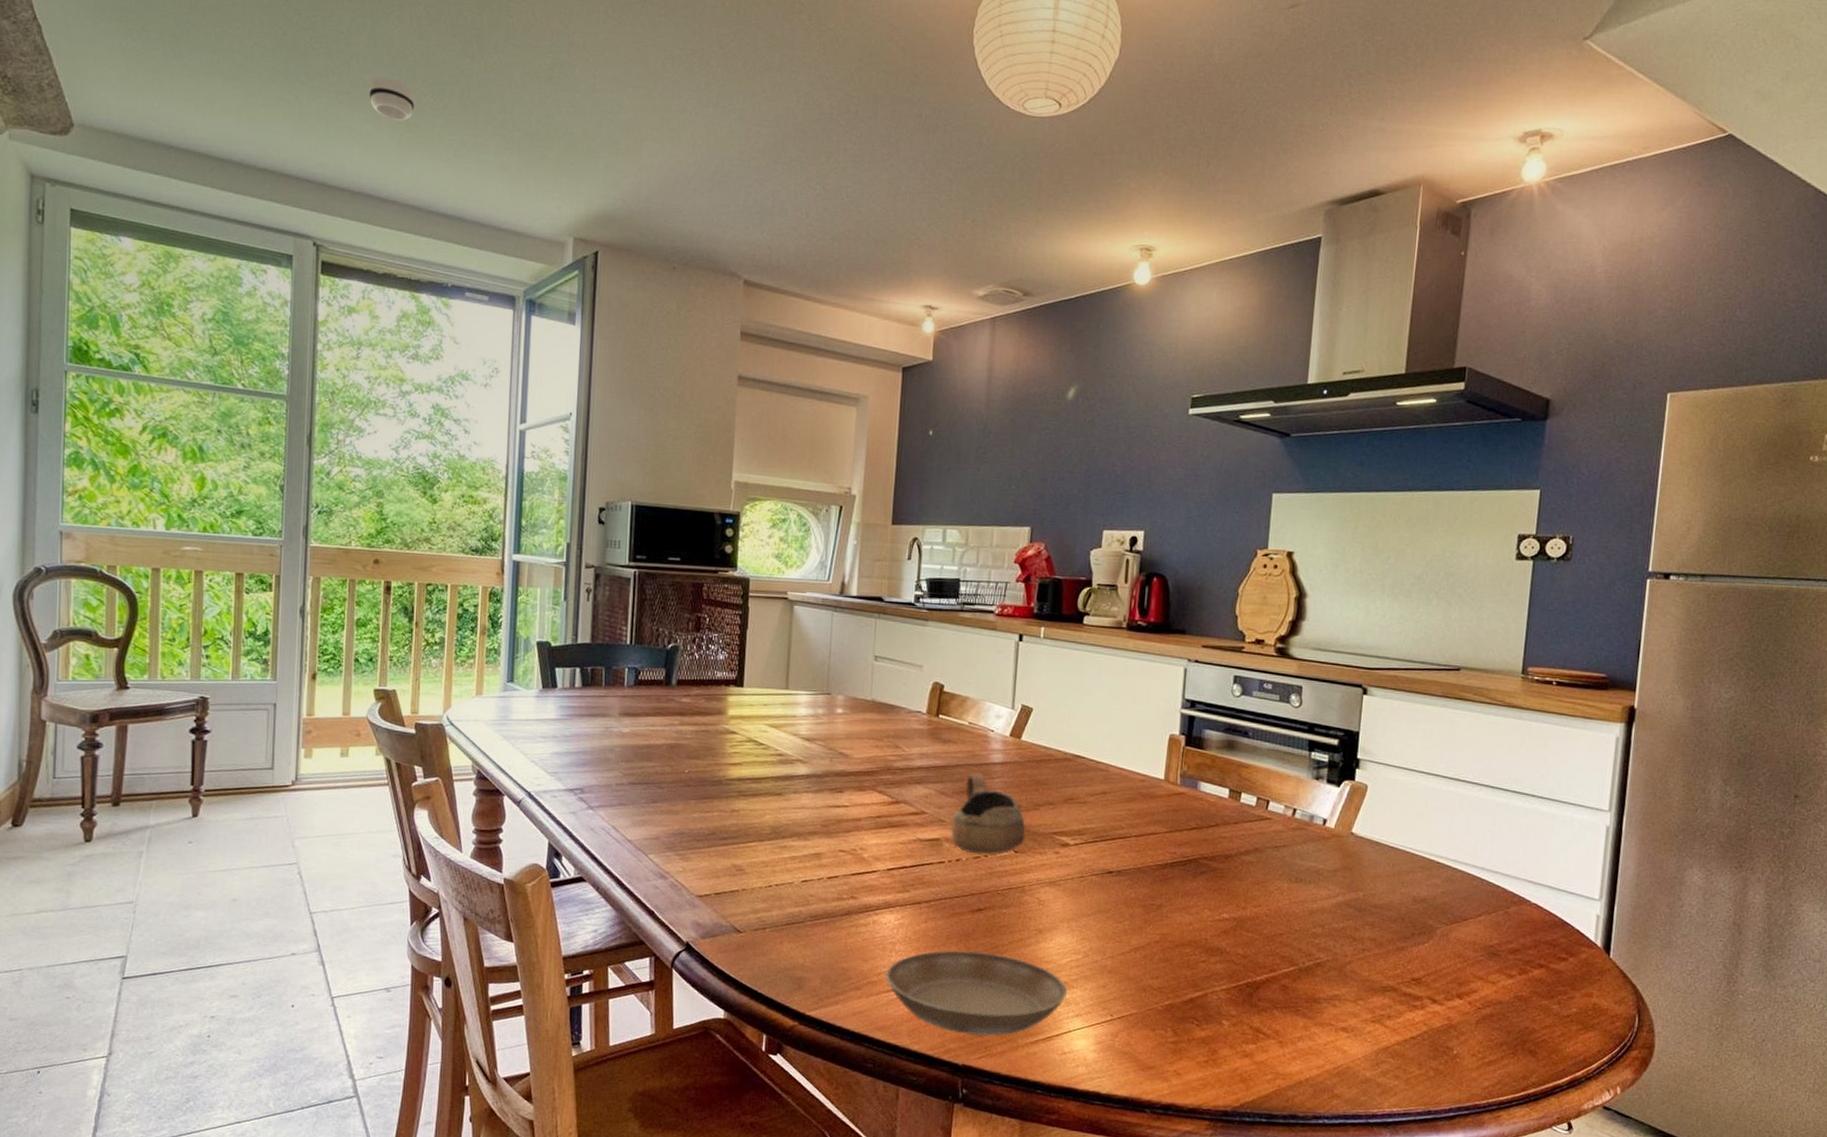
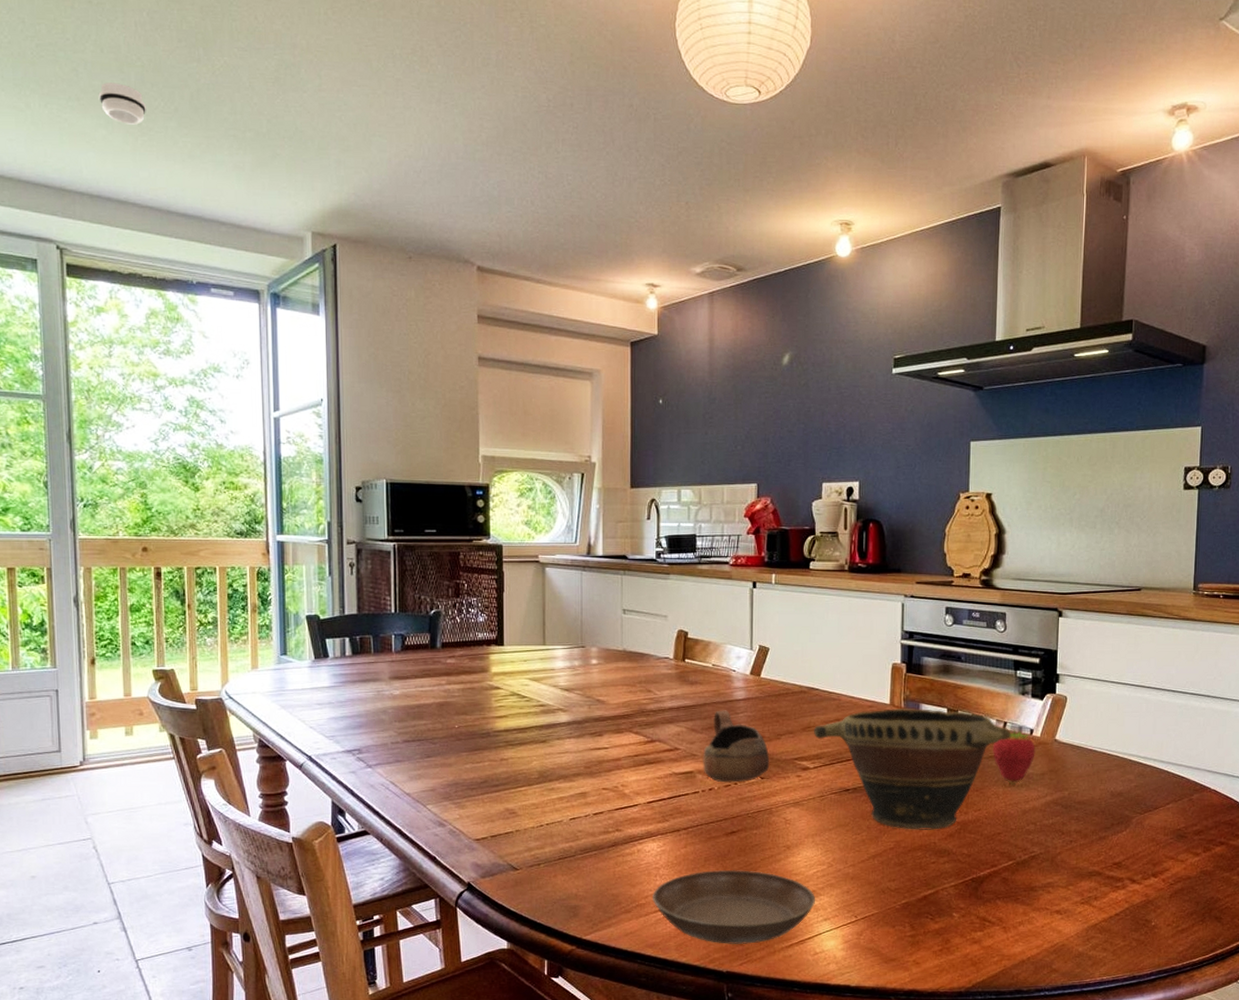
bowl: none [1077,784,1301,925] -> present [814,708,1011,830]
fruit: none [1278,816,1328,880] -> present [992,728,1036,784]

